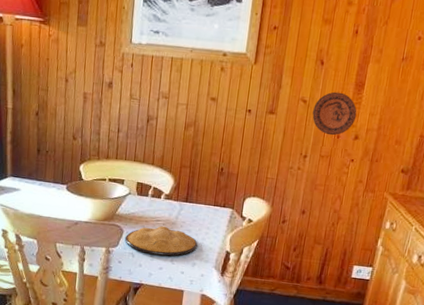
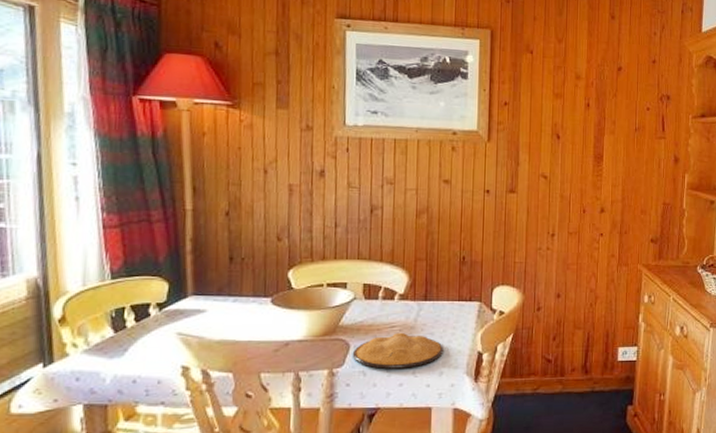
decorative plate: present [312,91,357,136] -> none [555,165,600,211]

